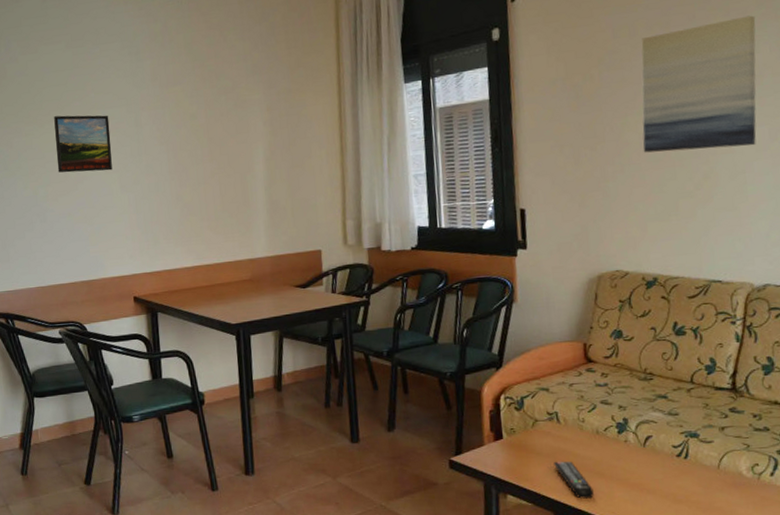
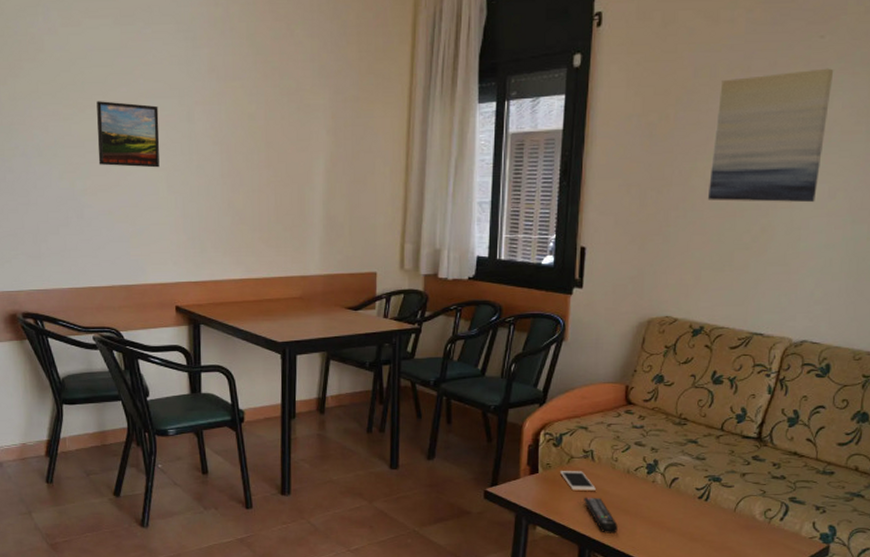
cell phone: none [525,434,567,456] -> present [560,471,597,492]

